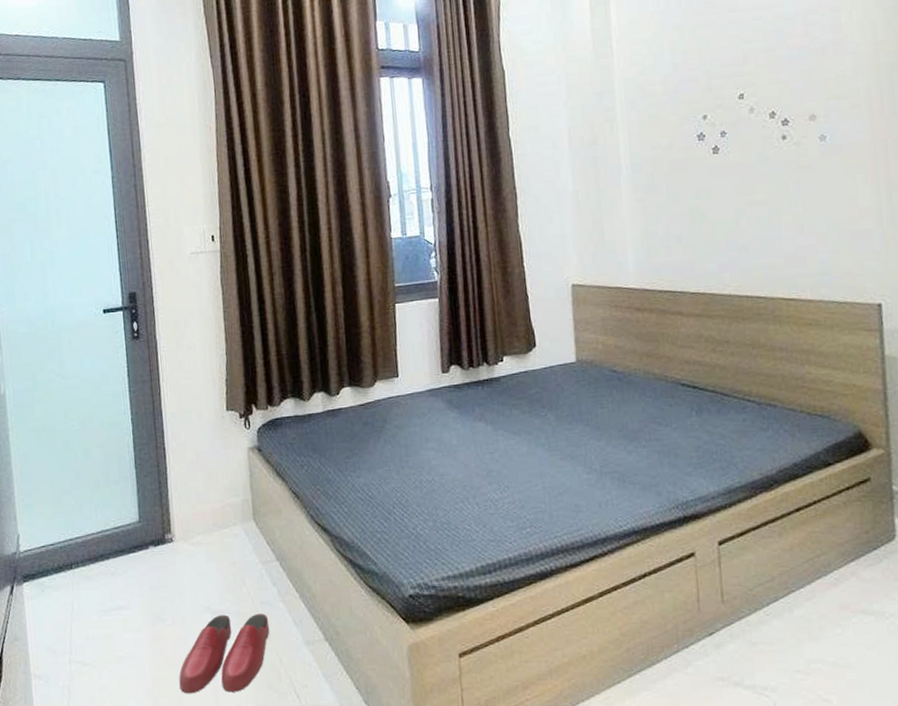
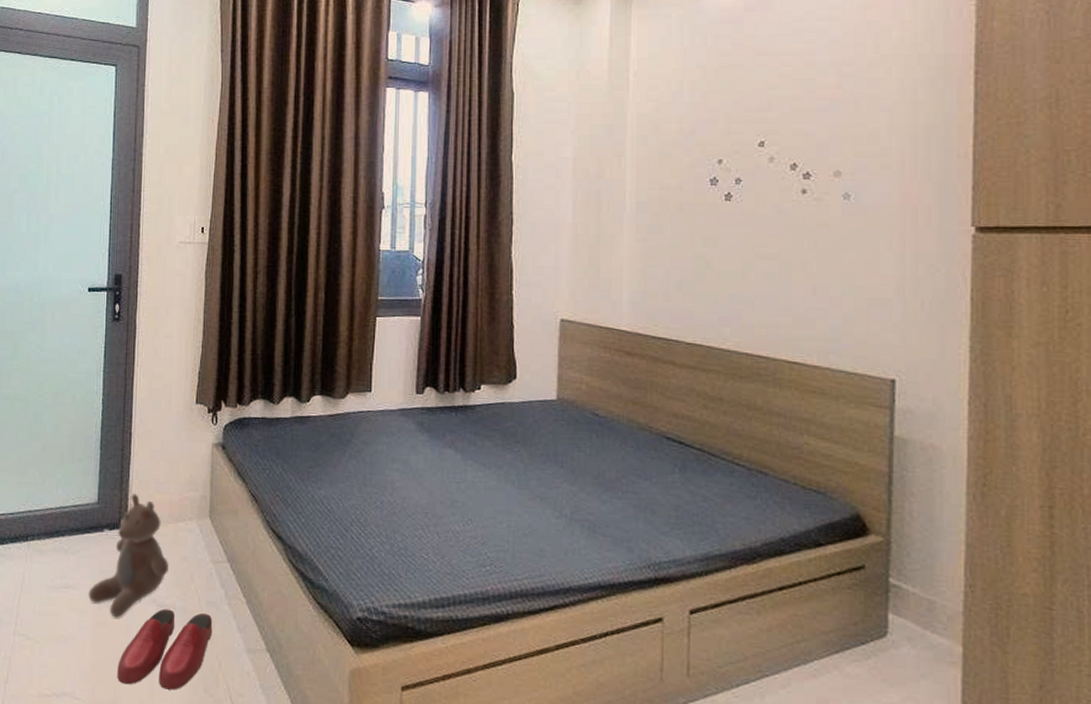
bear: none [141,507,219,631] -> present [88,494,170,618]

